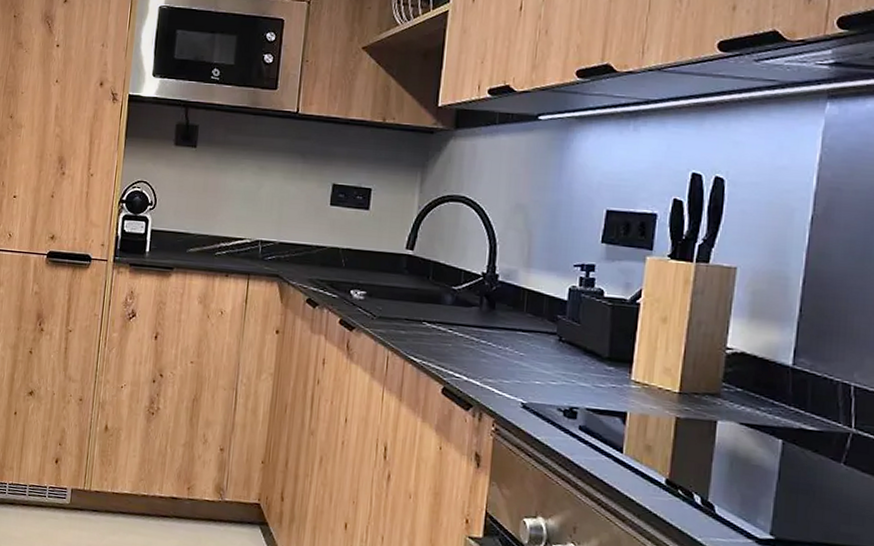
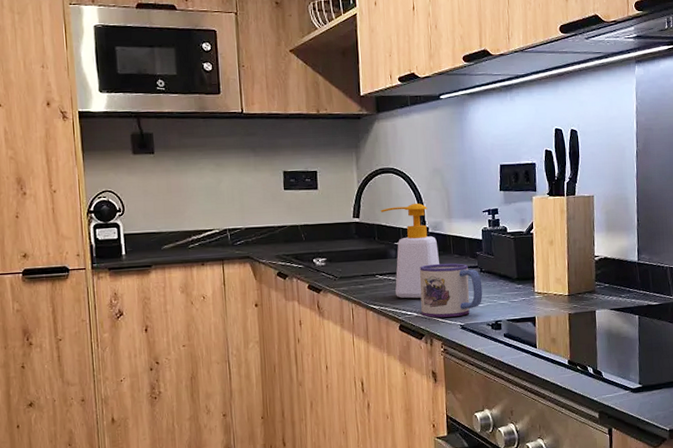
soap bottle: none [440,243,507,359] -> present [380,203,439,299]
mug: none [473,319,559,392] -> present [420,263,483,318]

